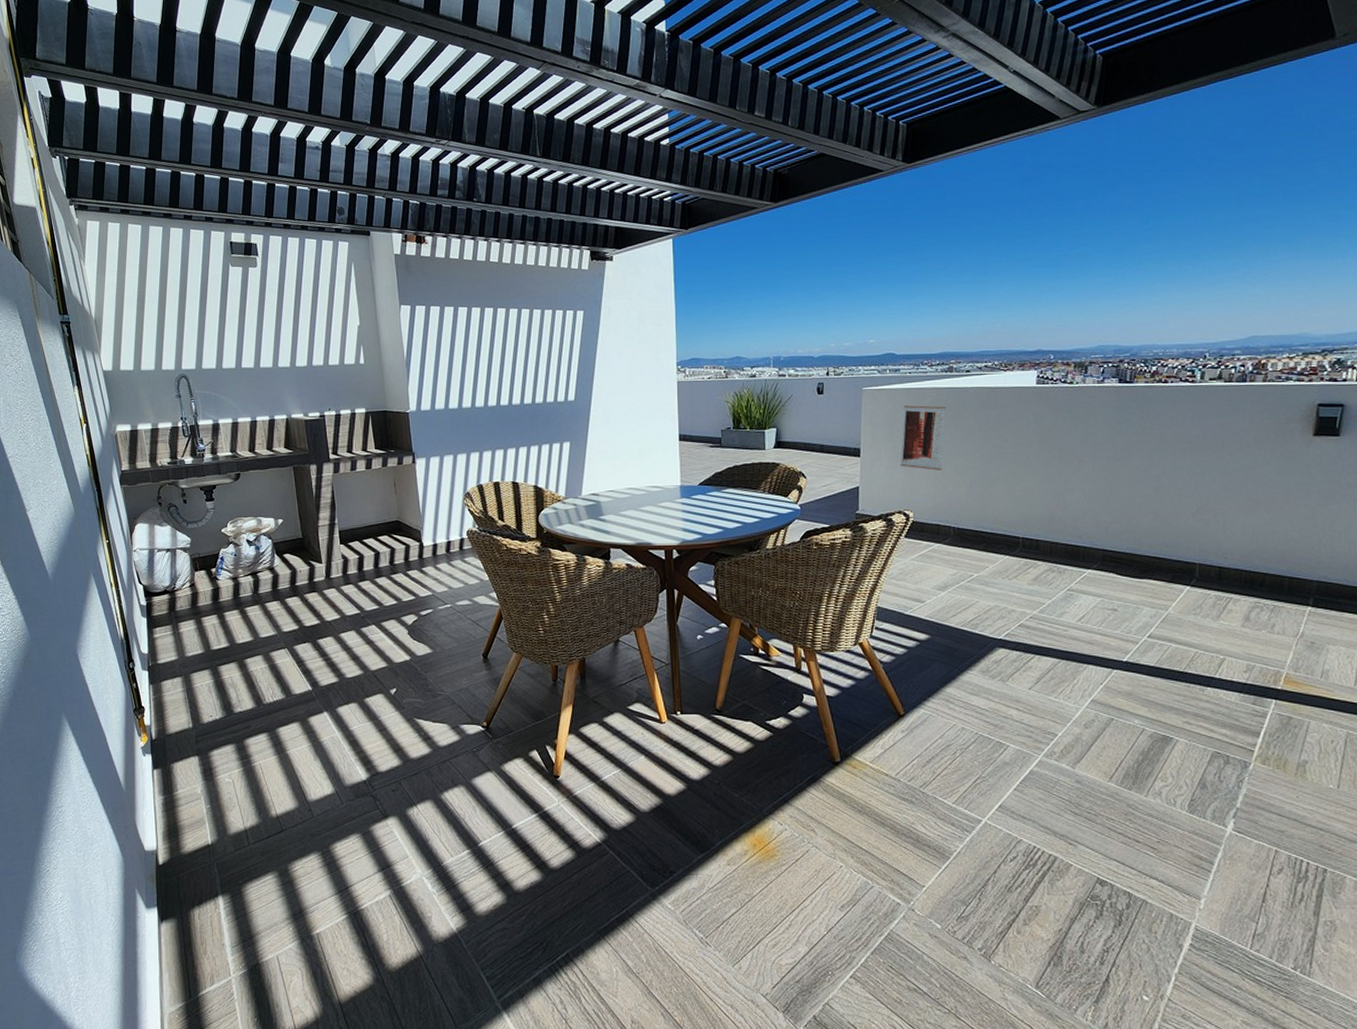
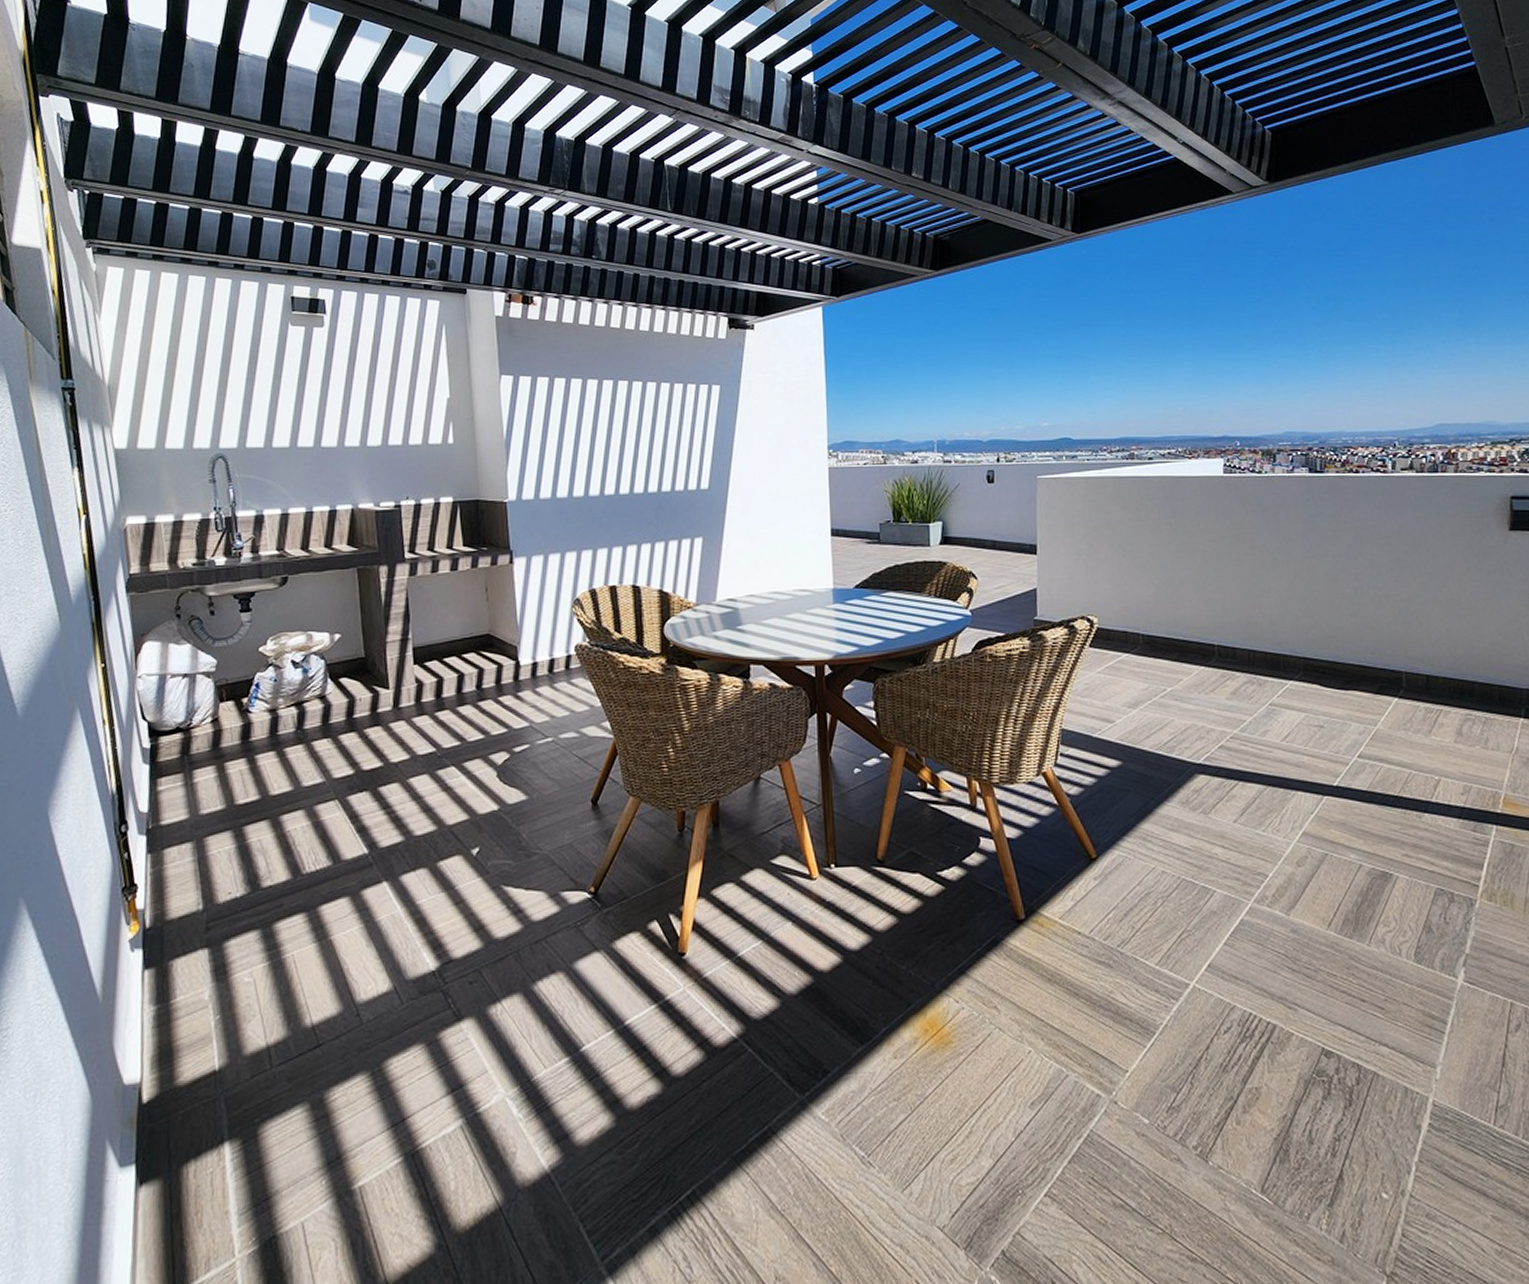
wall art: present [900,405,947,470] -> none [1081,496,1130,569]

